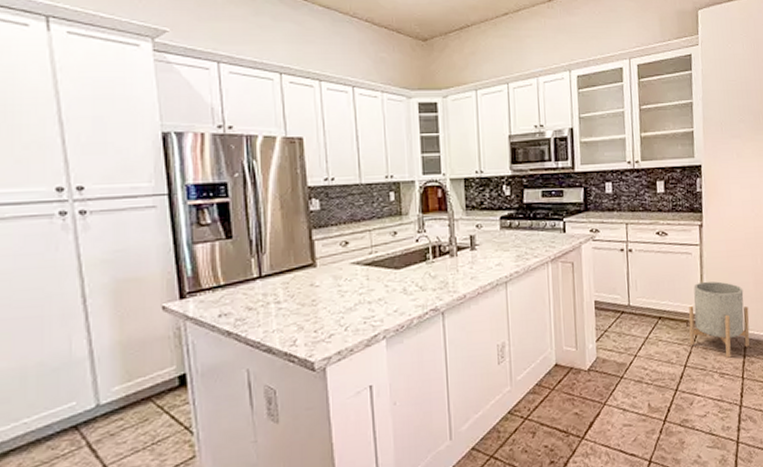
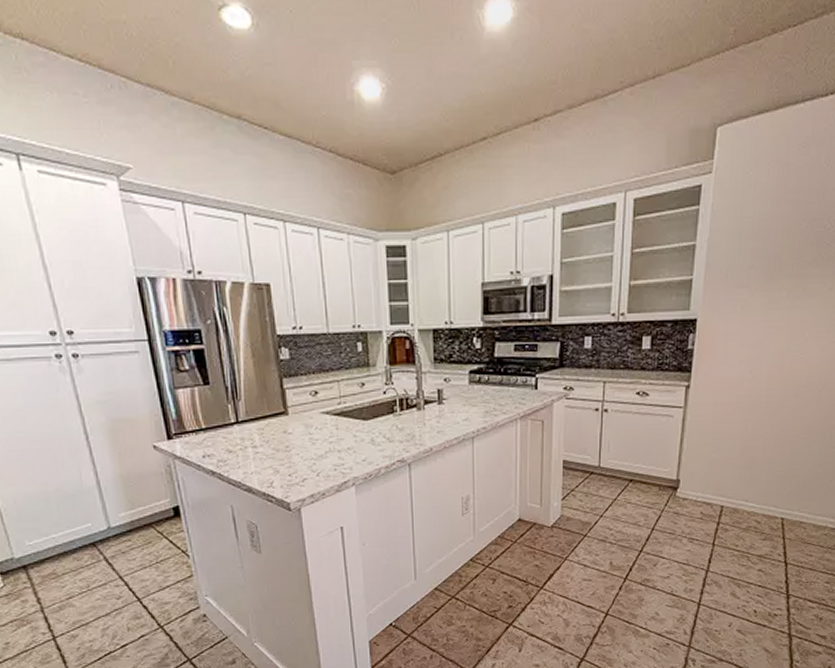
planter: present [688,281,750,358] -> none [660,445,730,524]

